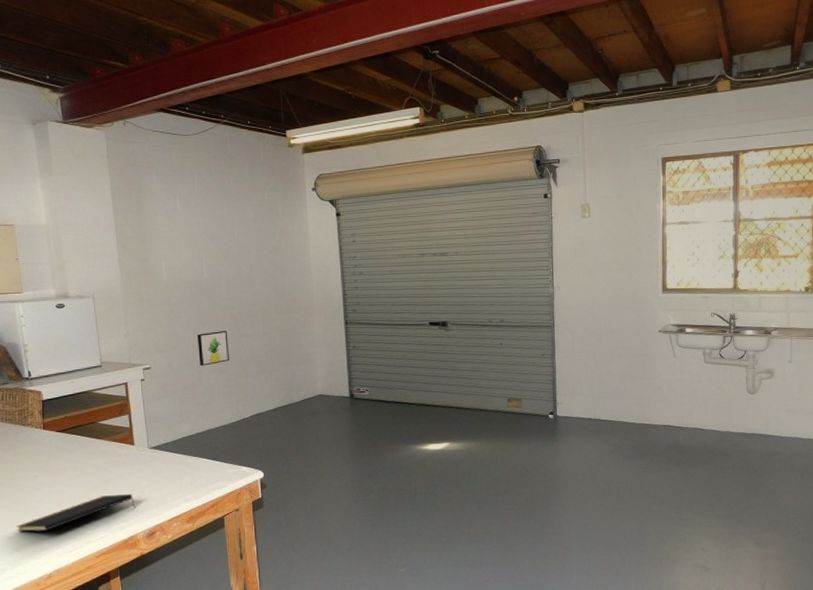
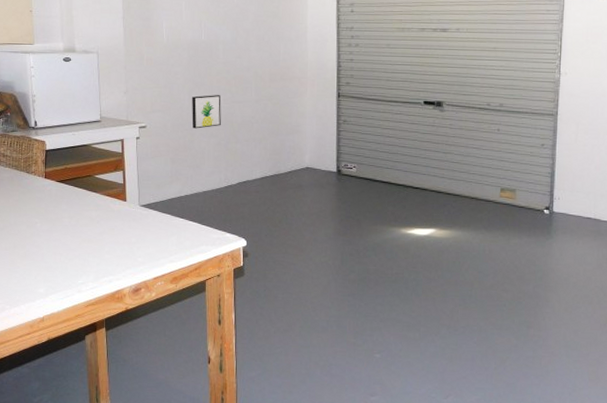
notepad: present [15,494,136,532] -> none [15,248,124,276]

